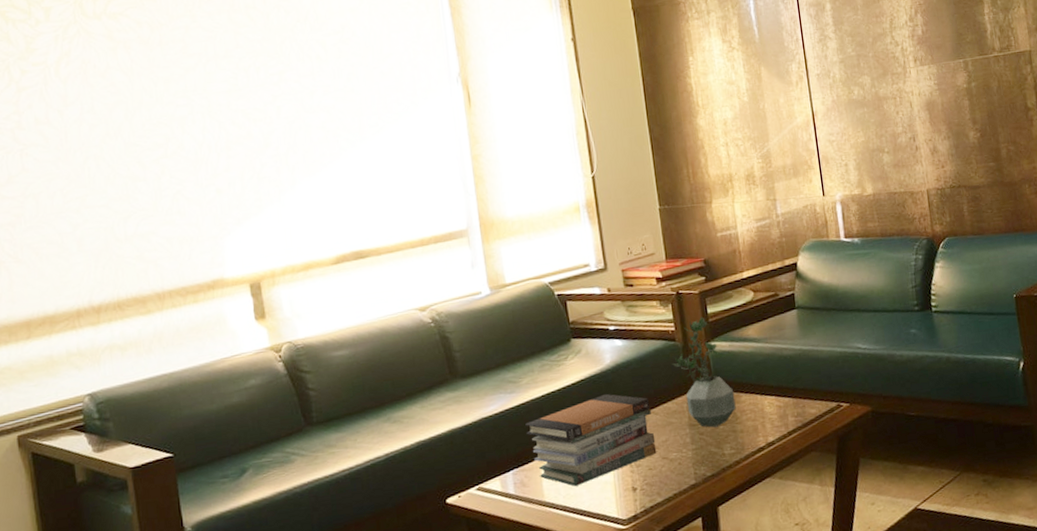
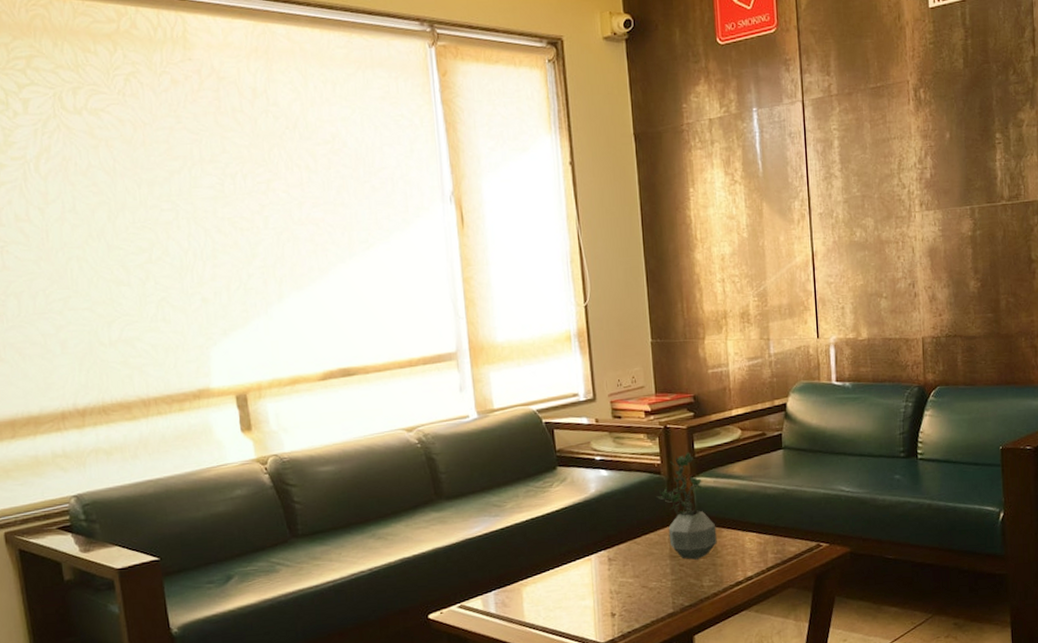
book stack: present [525,393,657,486] -> none [508,521,637,609]

